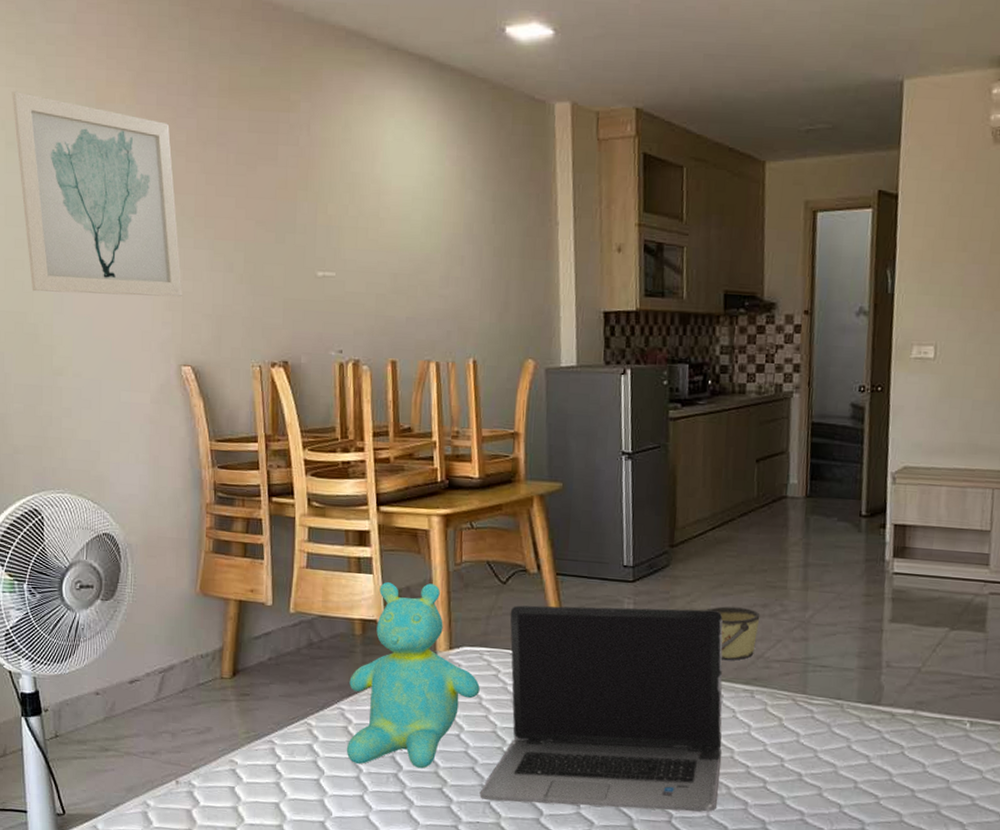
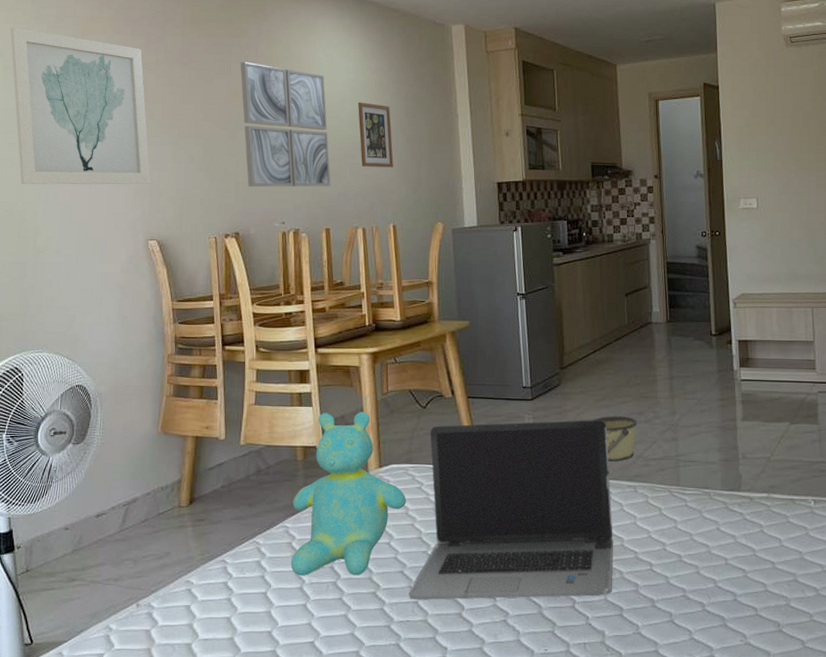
wall art: none [289,143,399,309] -> present [240,61,331,187]
picture frame: none [433,201,476,287] -> present [358,102,394,168]

